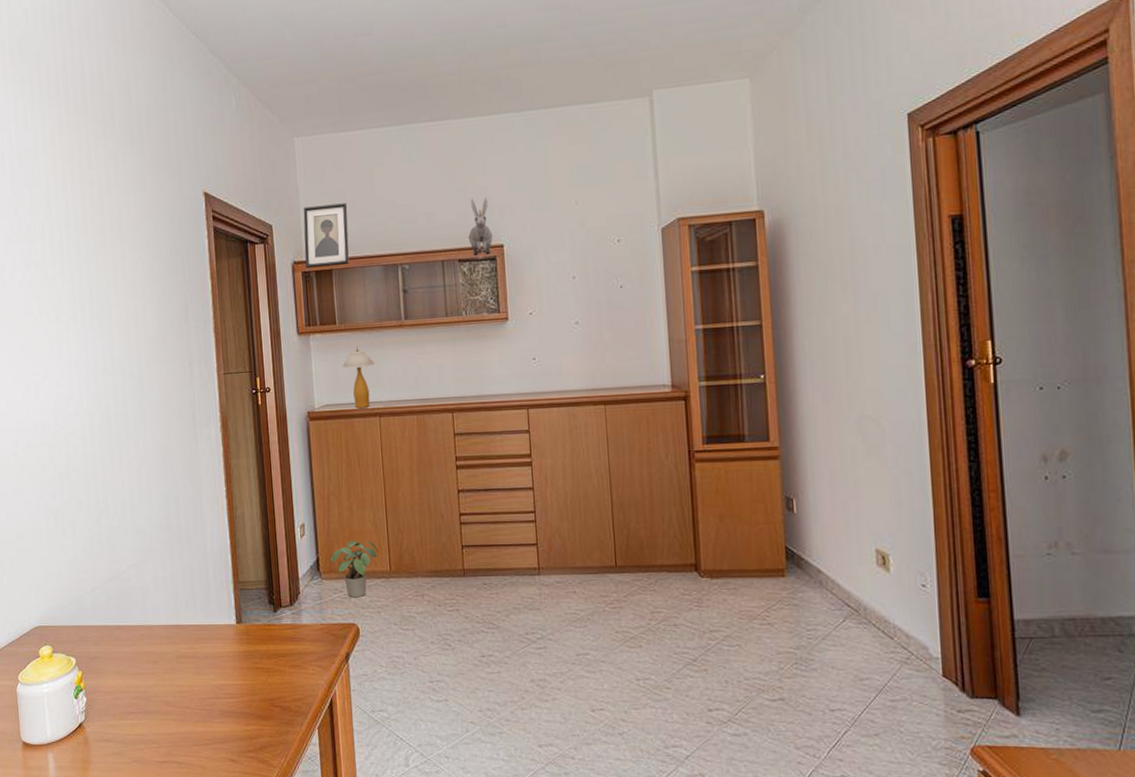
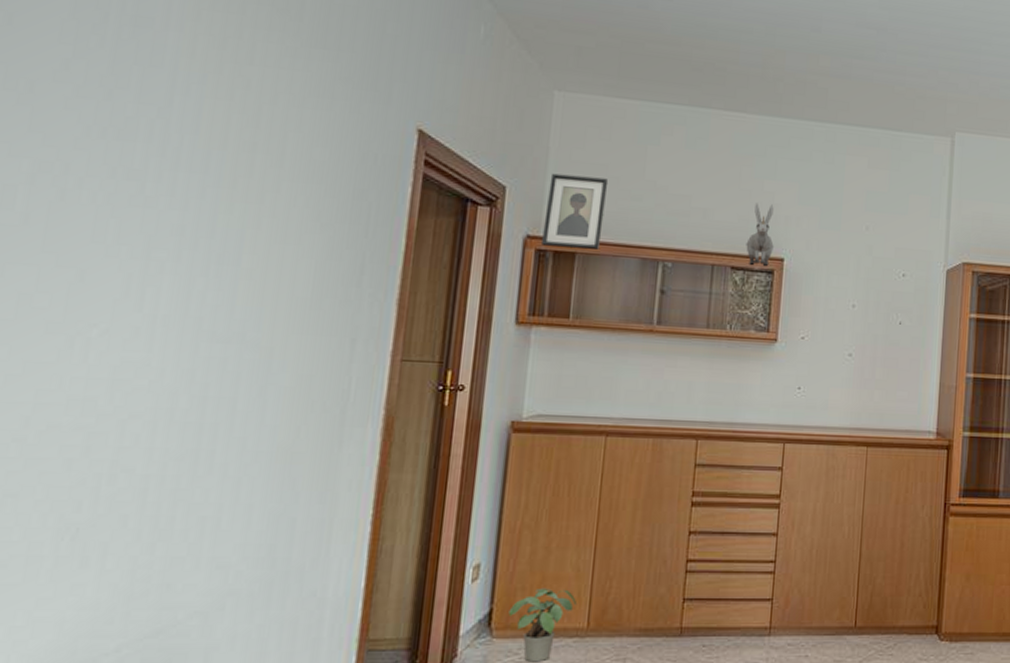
table lamp: present [342,345,376,409] -> none [568,347,613,424]

